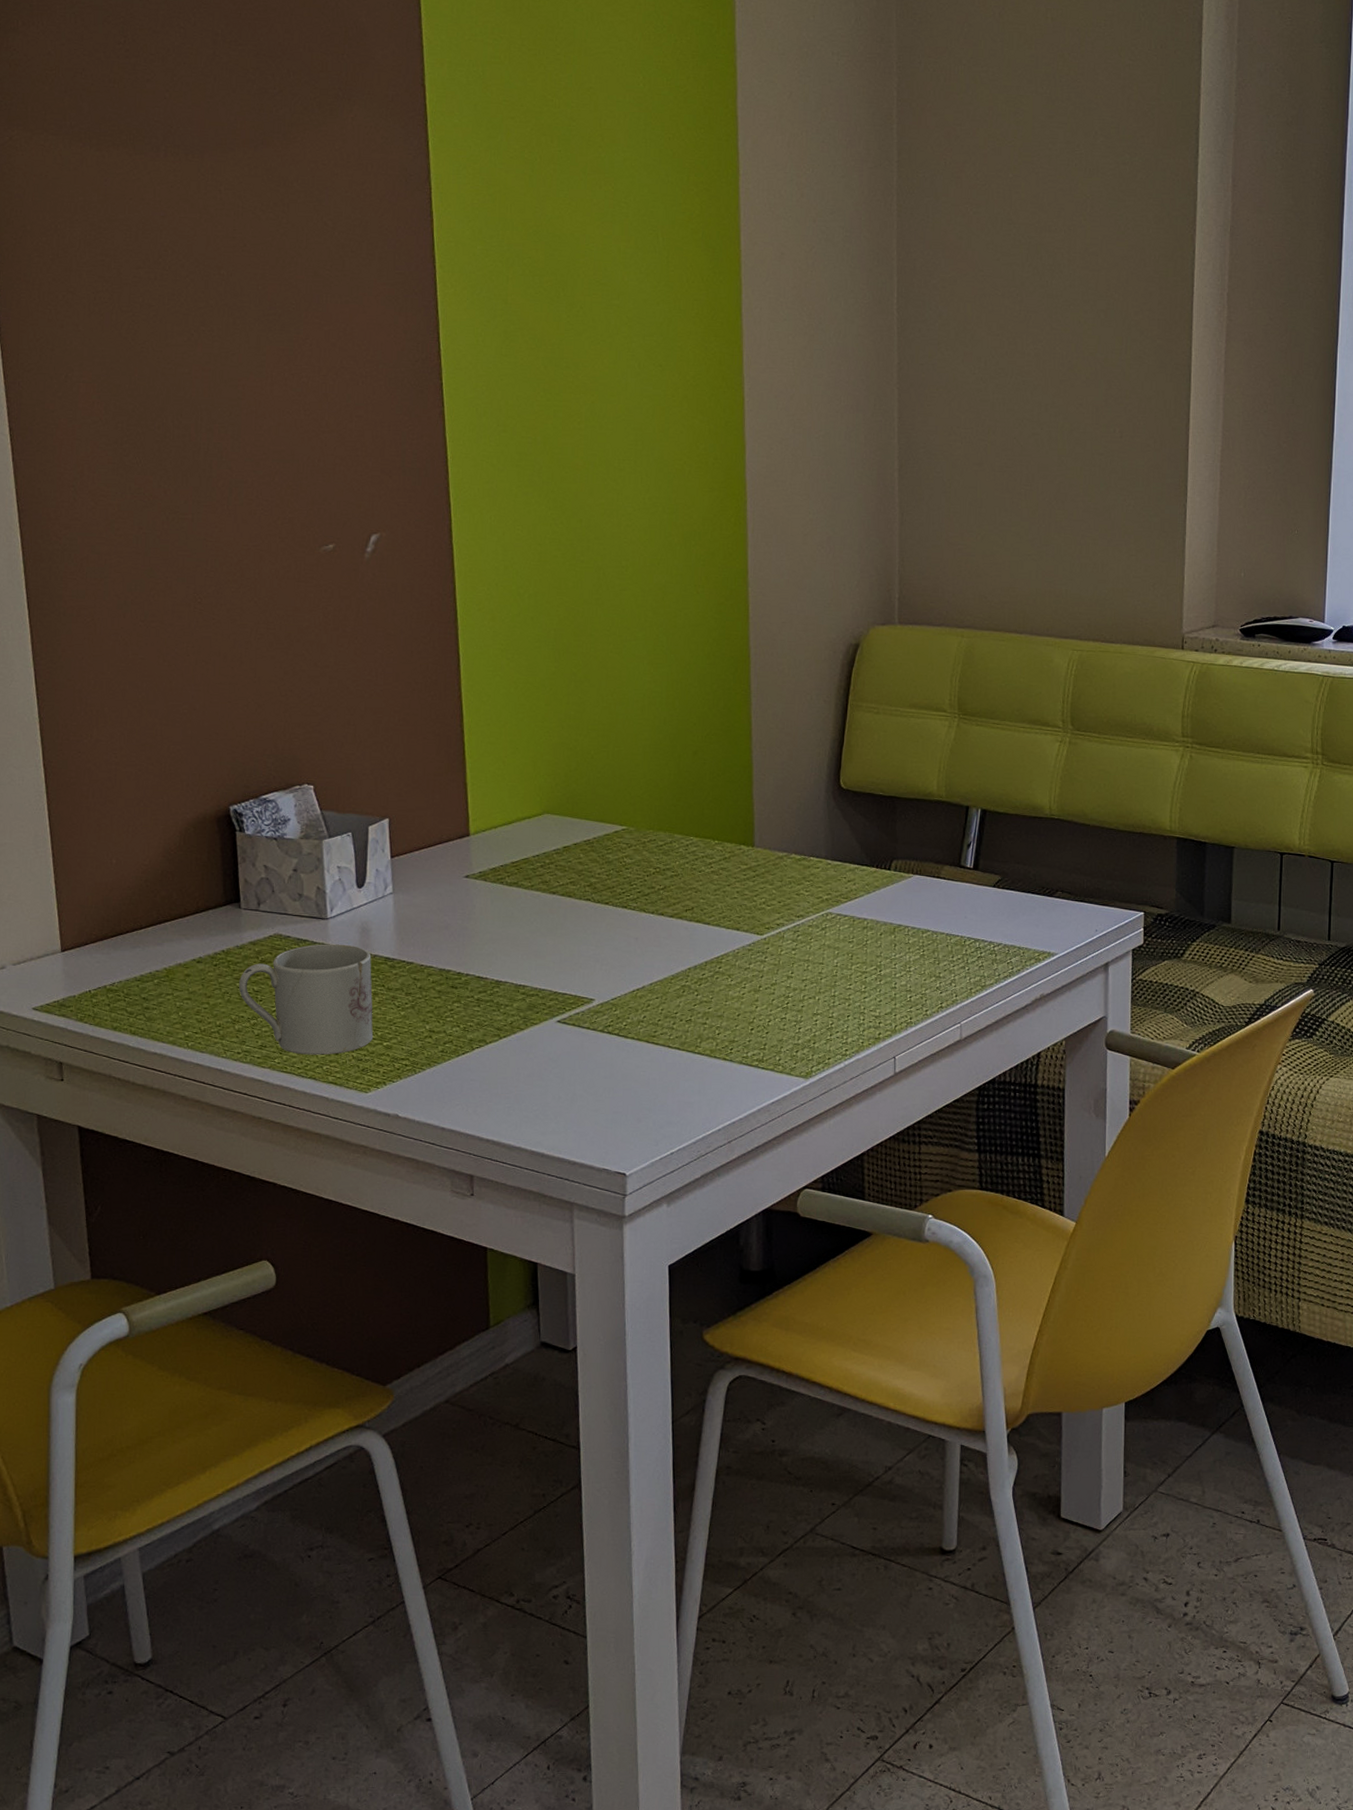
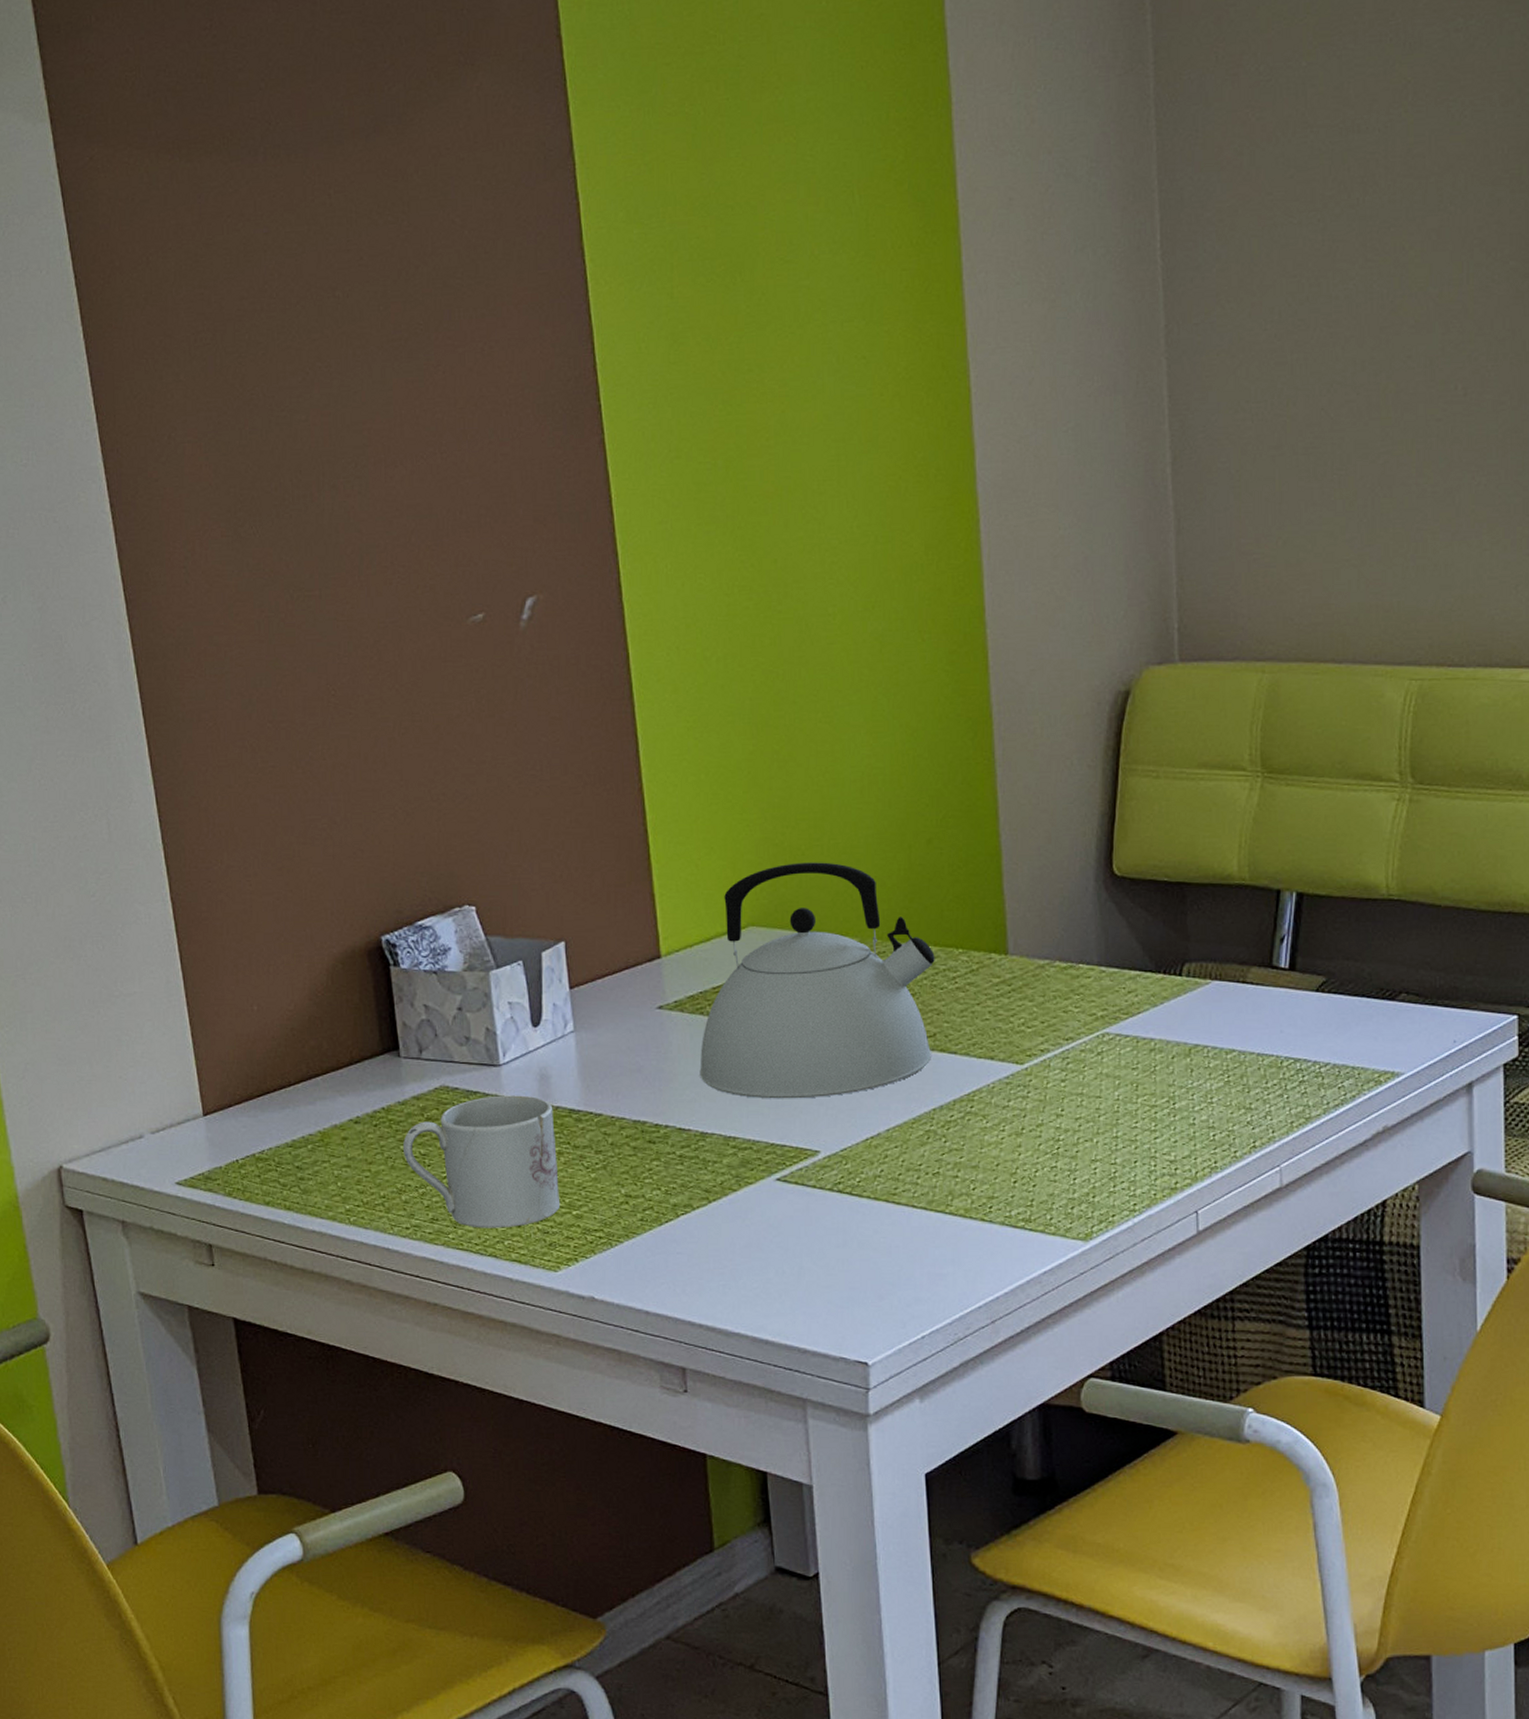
kettle: none [497,764,696,956] -> present [699,862,935,1099]

